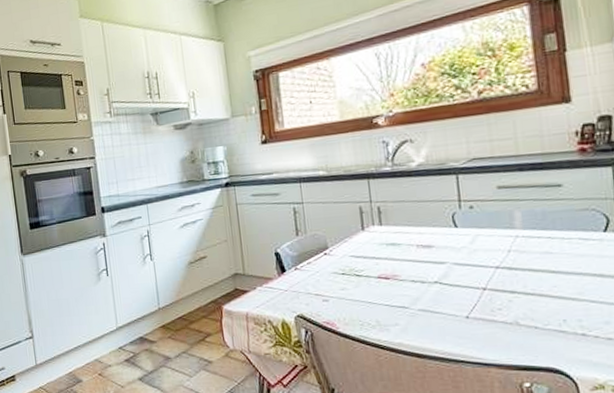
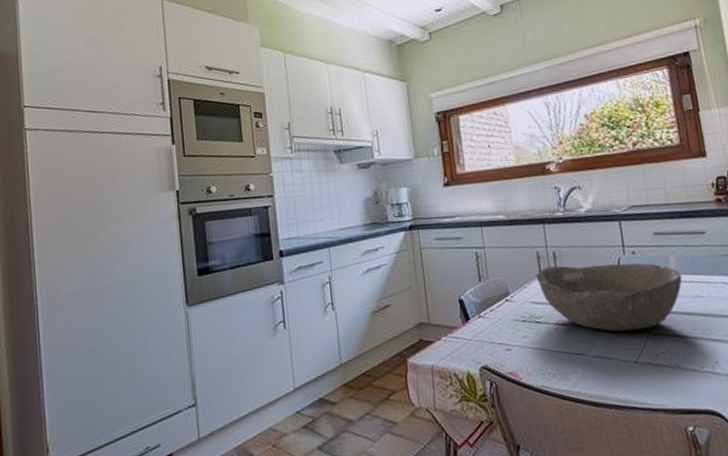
bowl: none [357,217,529,287] -> present [535,263,682,332]

